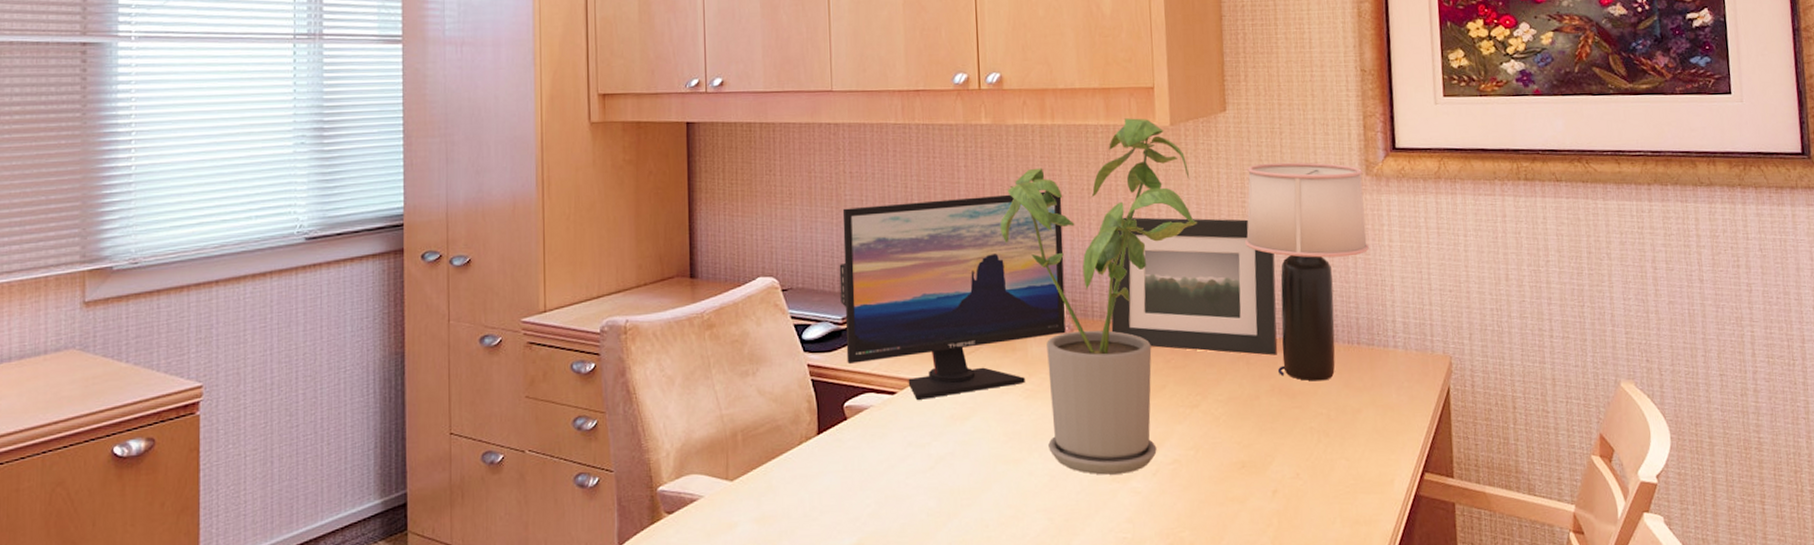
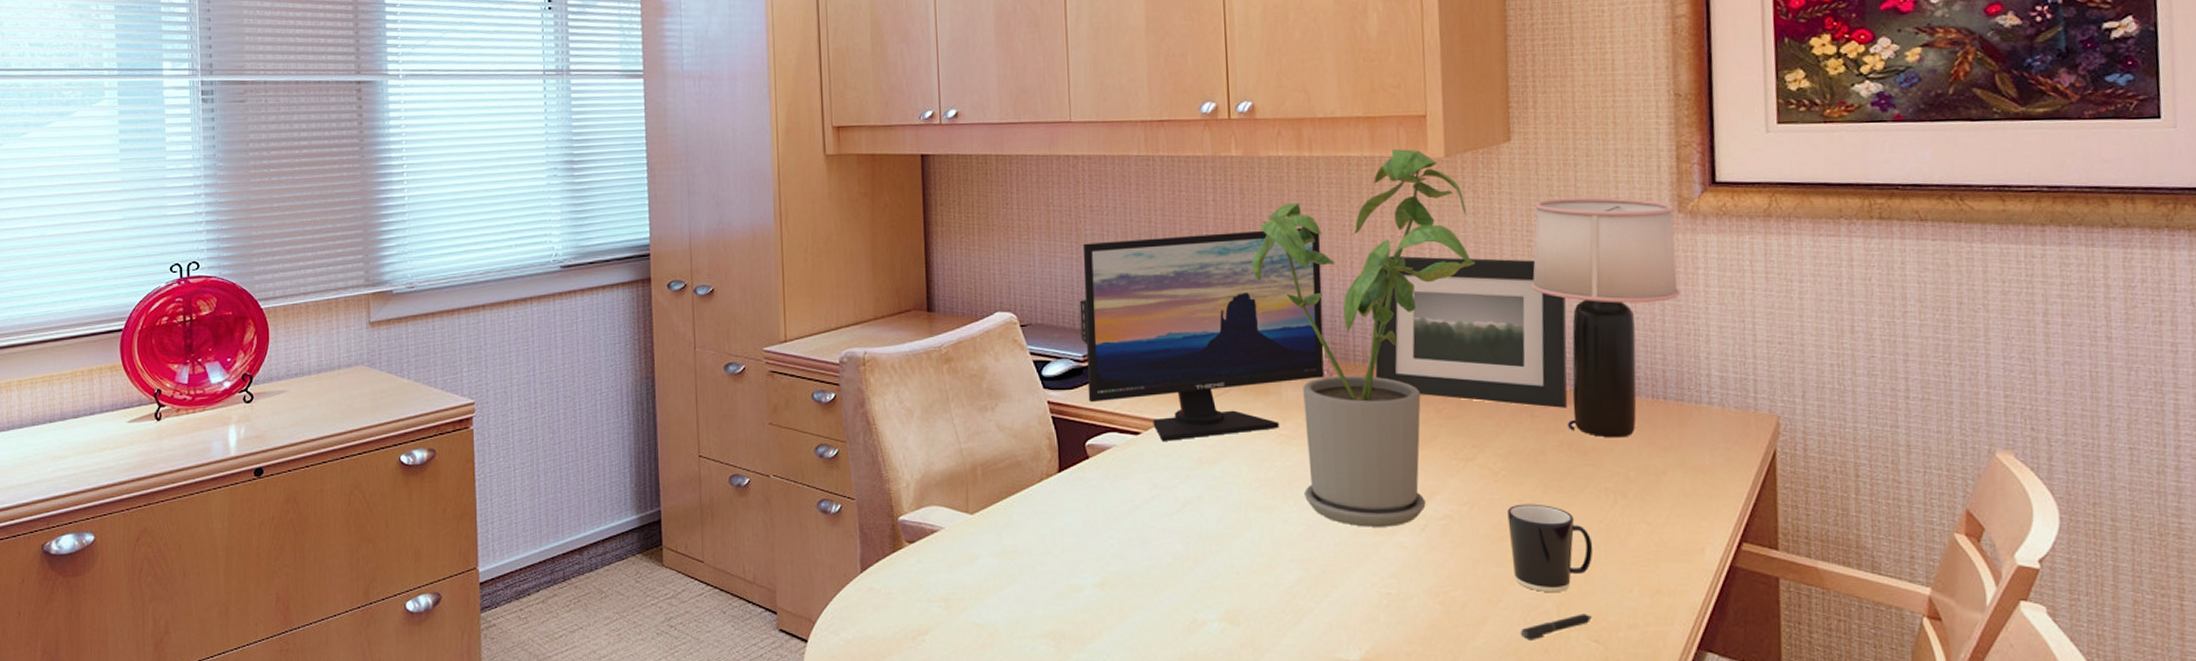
mug: none [1228,445,1302,529] -> present [1507,503,1593,593]

